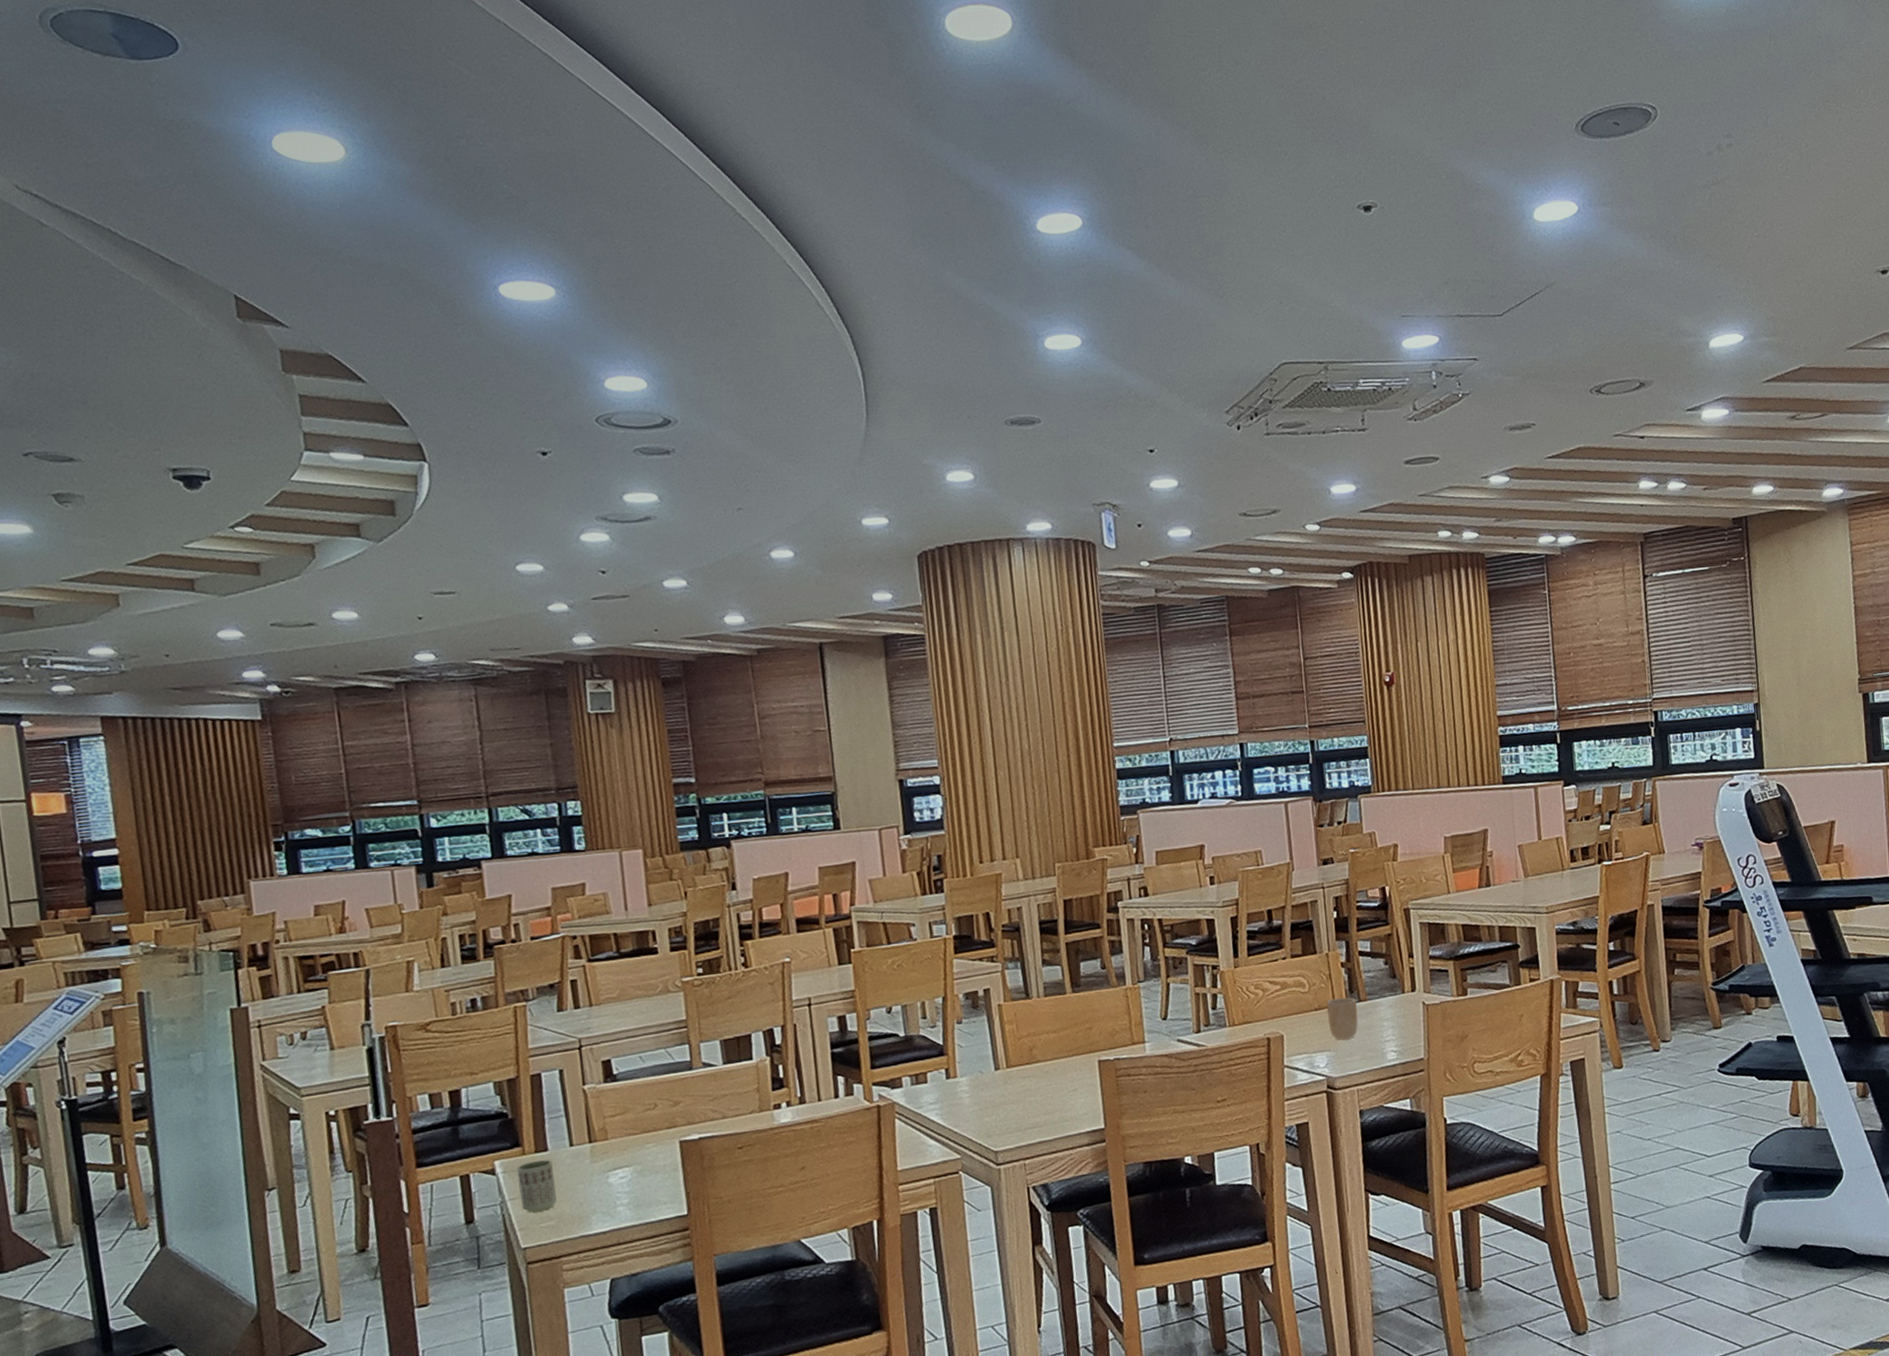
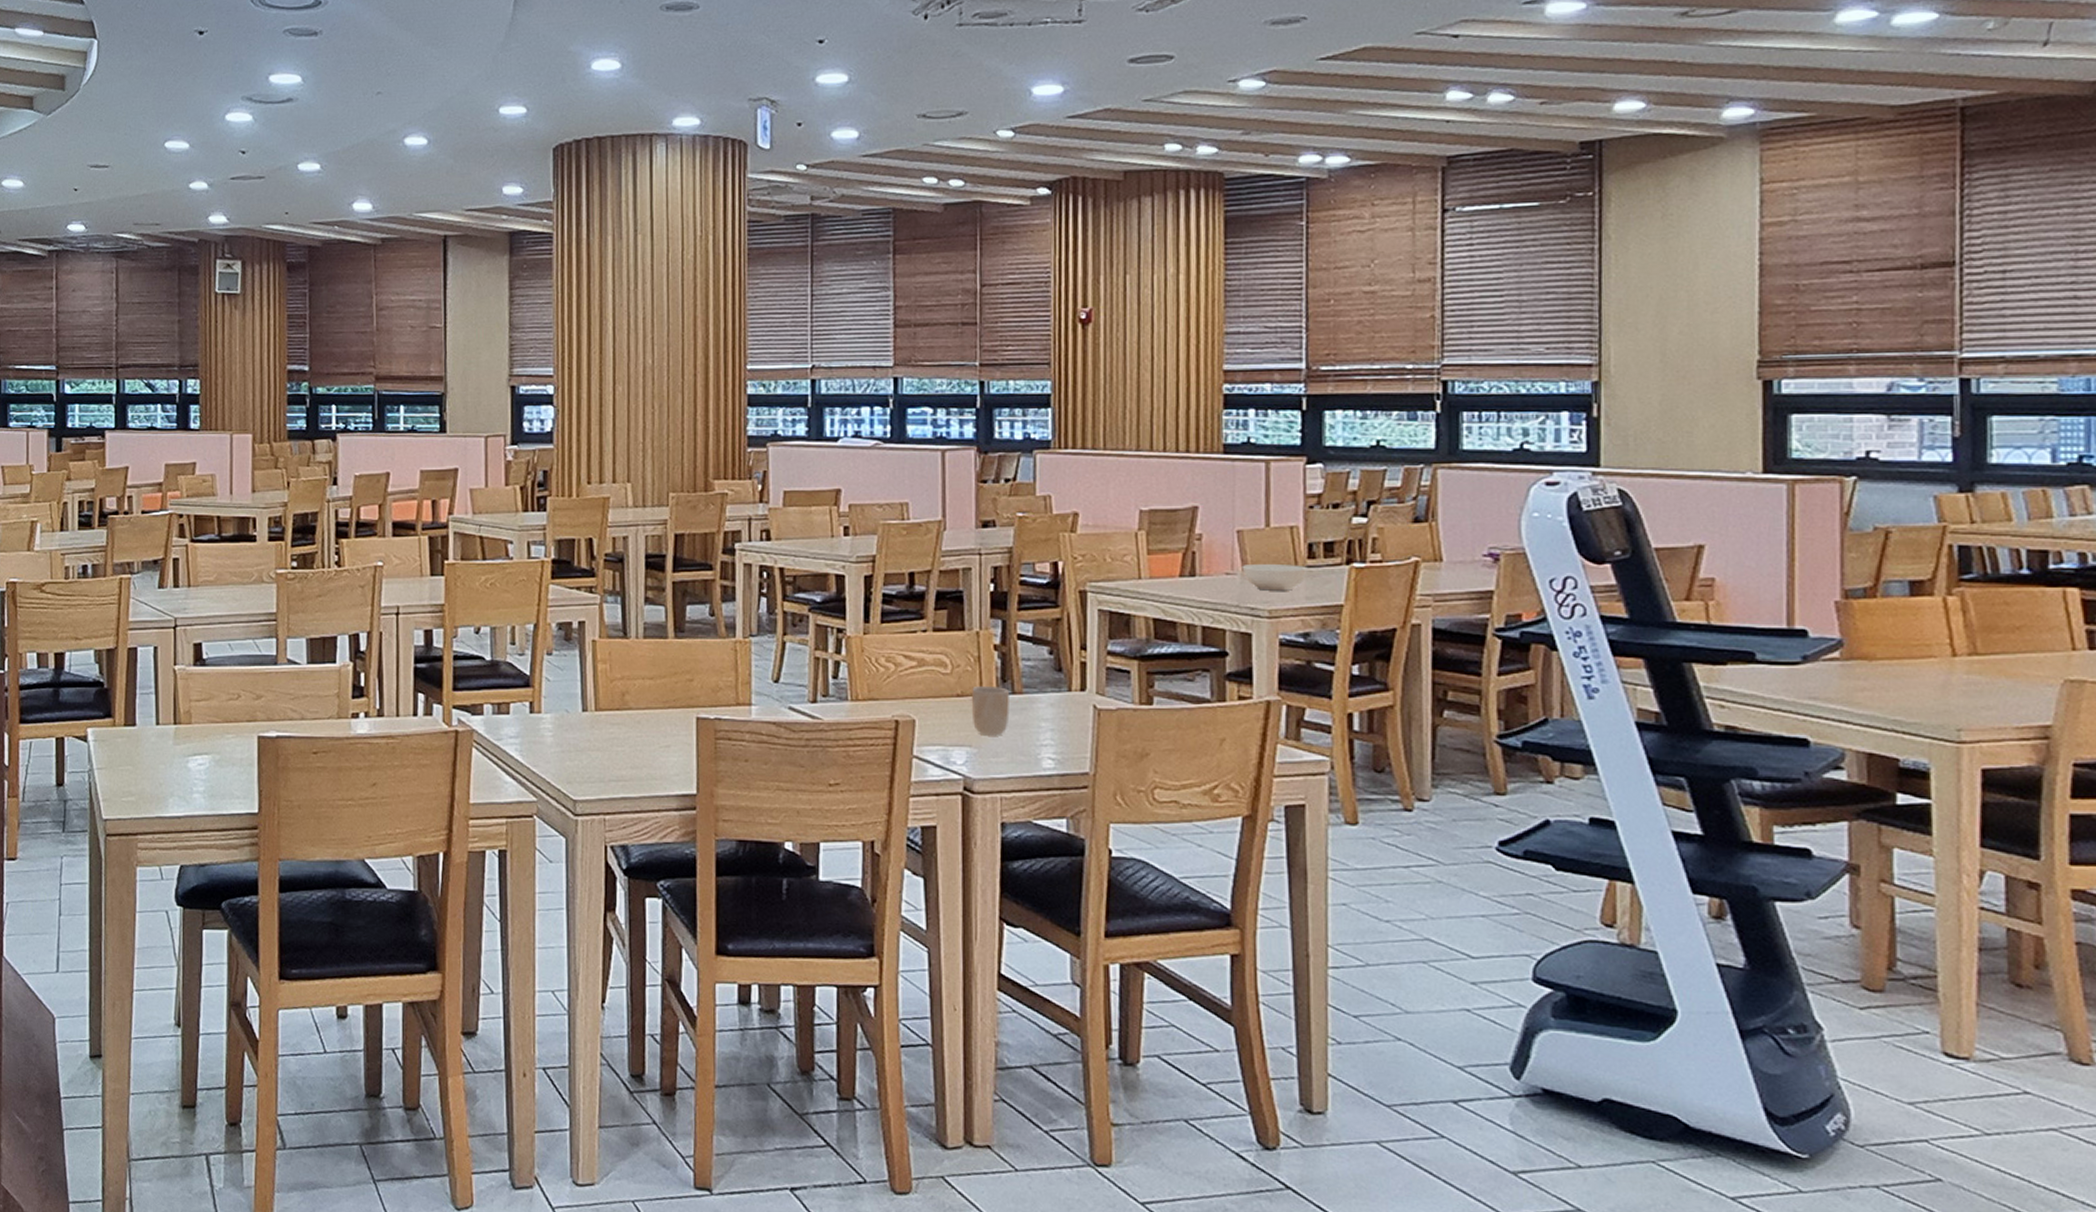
cup: present [516,1160,557,1213] -> none [106,733,139,785]
bowl: none [1524,868,1572,892] -> present [1242,563,1308,591]

